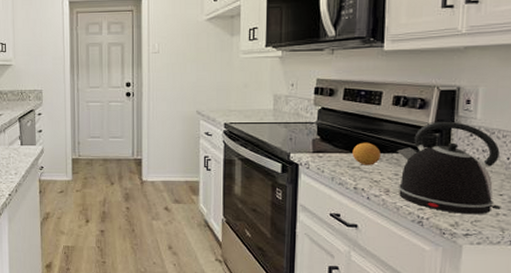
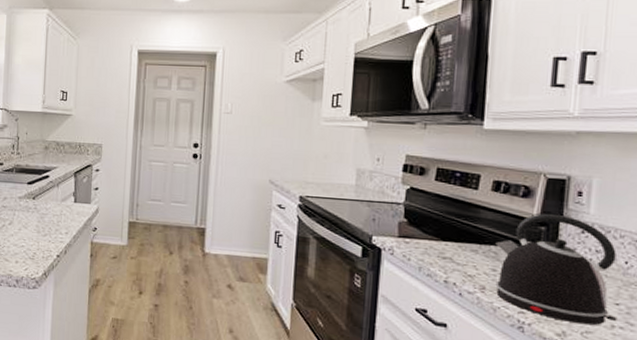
fruit: present [352,142,381,165] -> none [443,230,476,257]

